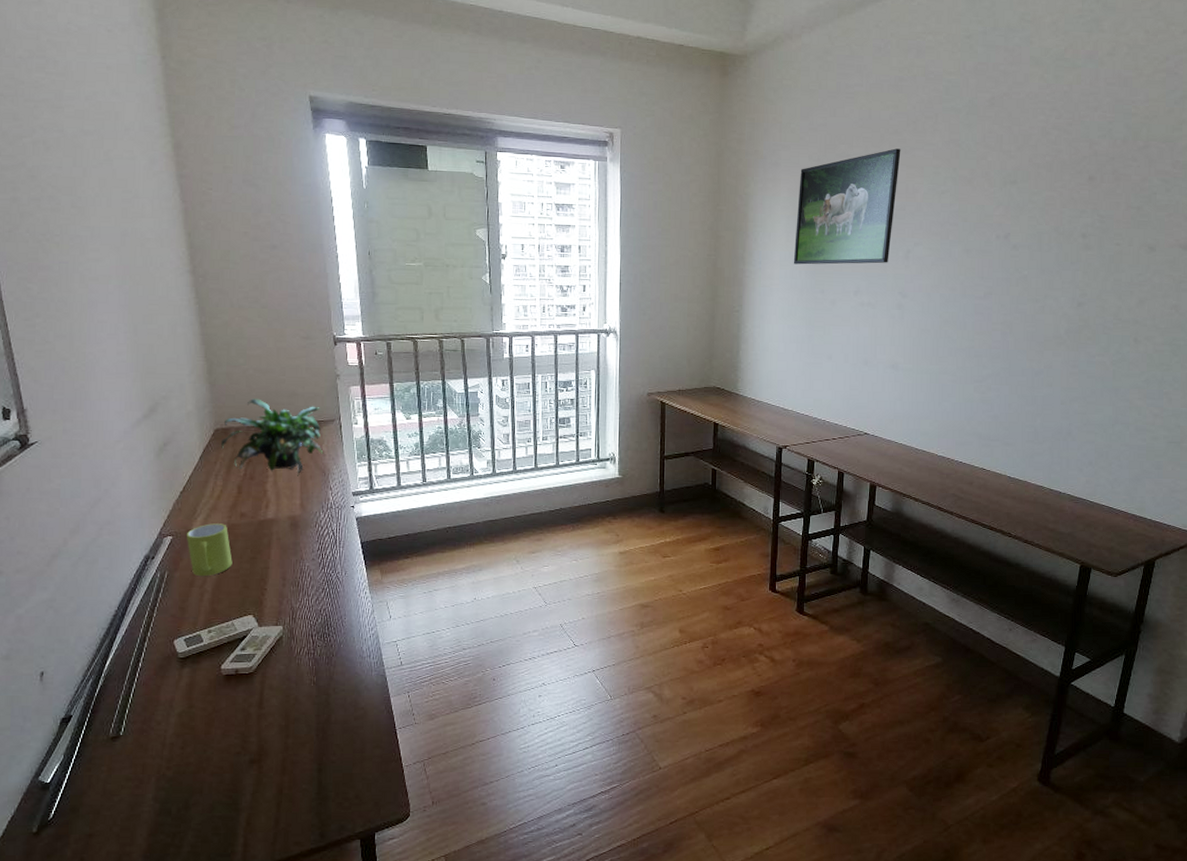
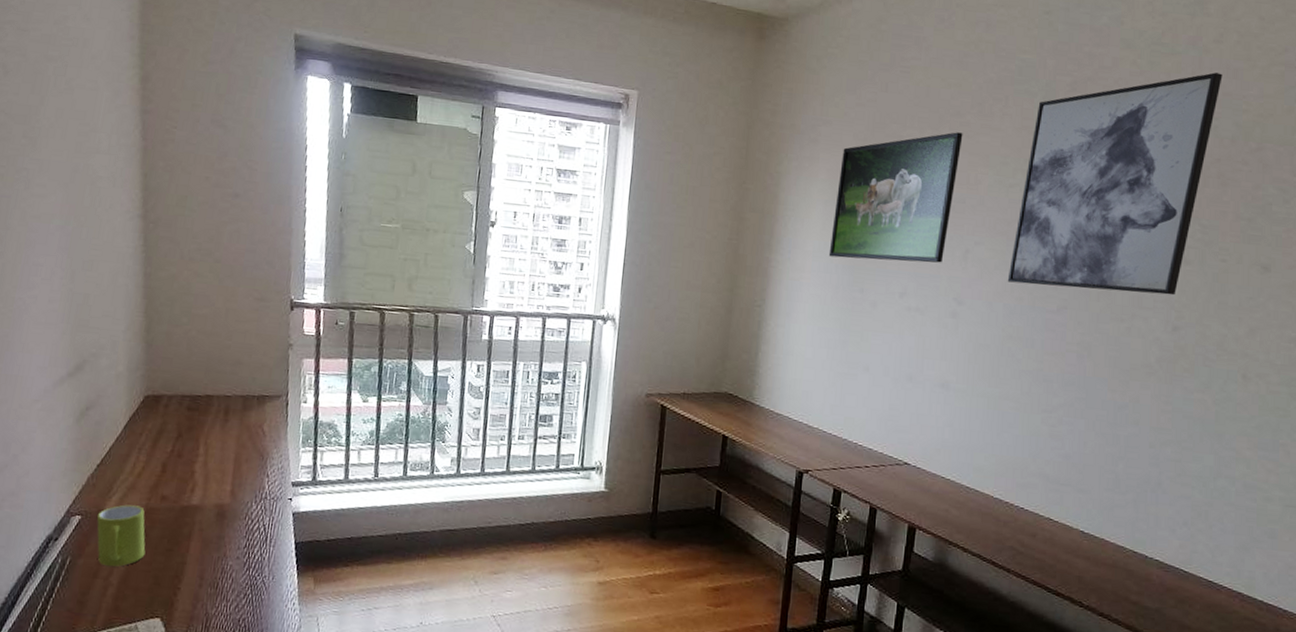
potted plant: present [221,398,324,476] -> none [149,364,267,458]
wall art: none [942,82,1115,277] -> present [1007,72,1223,296]

